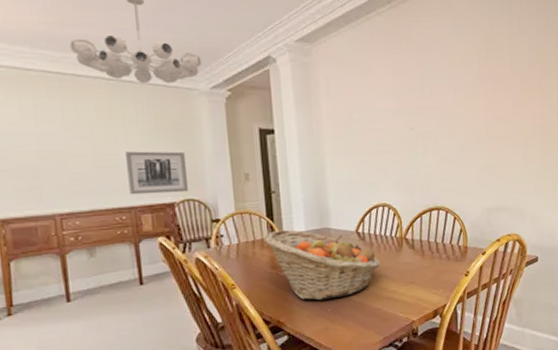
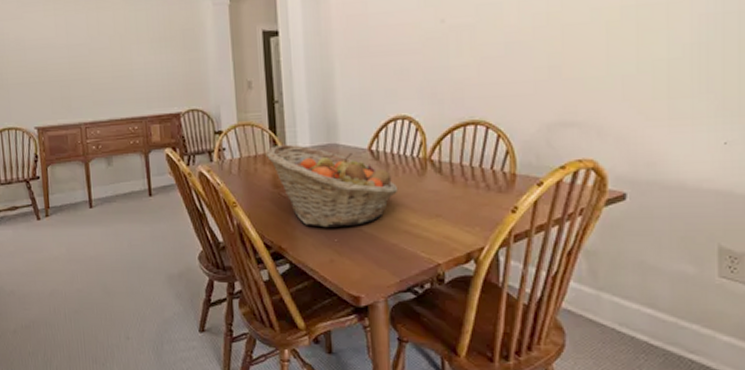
wall art: present [126,151,188,195] -> none [138,59,193,105]

